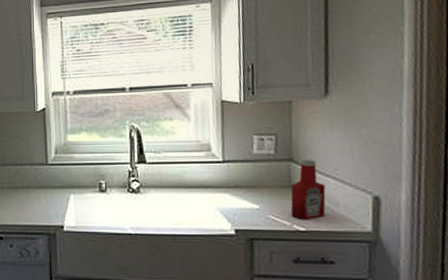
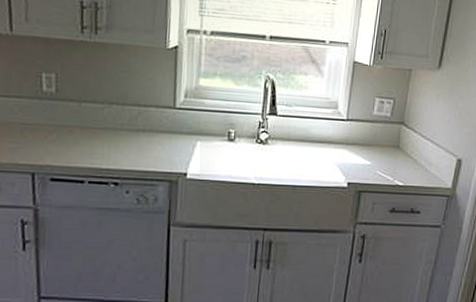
ketchup bottle: present [290,160,326,219] -> none [394,124,424,176]

